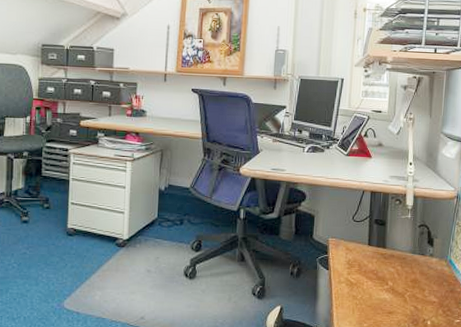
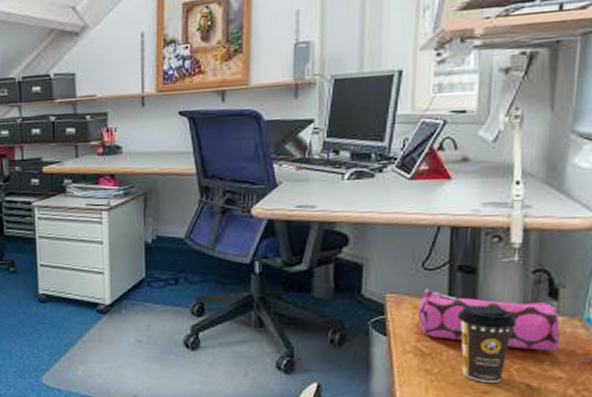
pencil case: none [349,235,435,282] -> present [418,288,561,351]
coffee cup: none [374,249,409,305] -> present [458,306,516,382]

